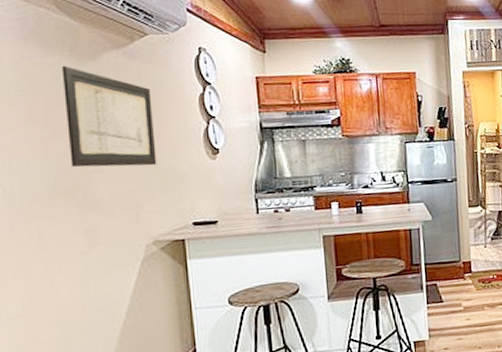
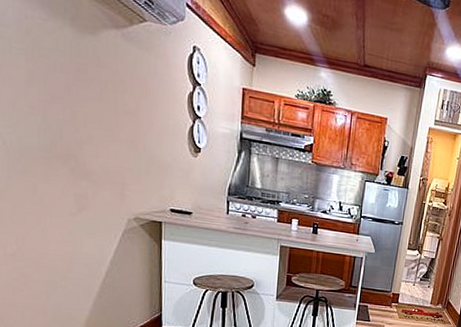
wall art: present [61,65,157,168] -> none [62,33,145,151]

